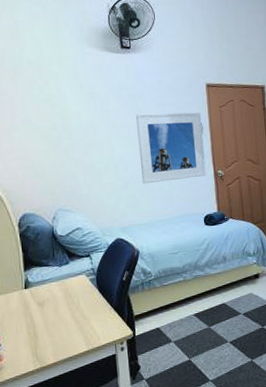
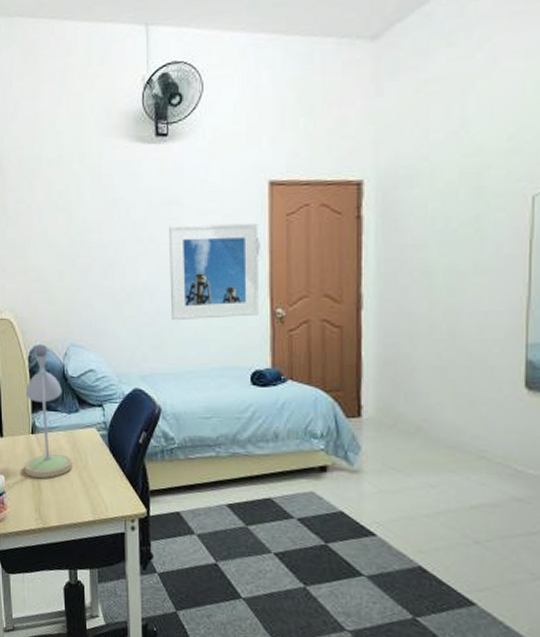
desk lamp: none [17,211,66,326] -> present [23,344,73,478]

